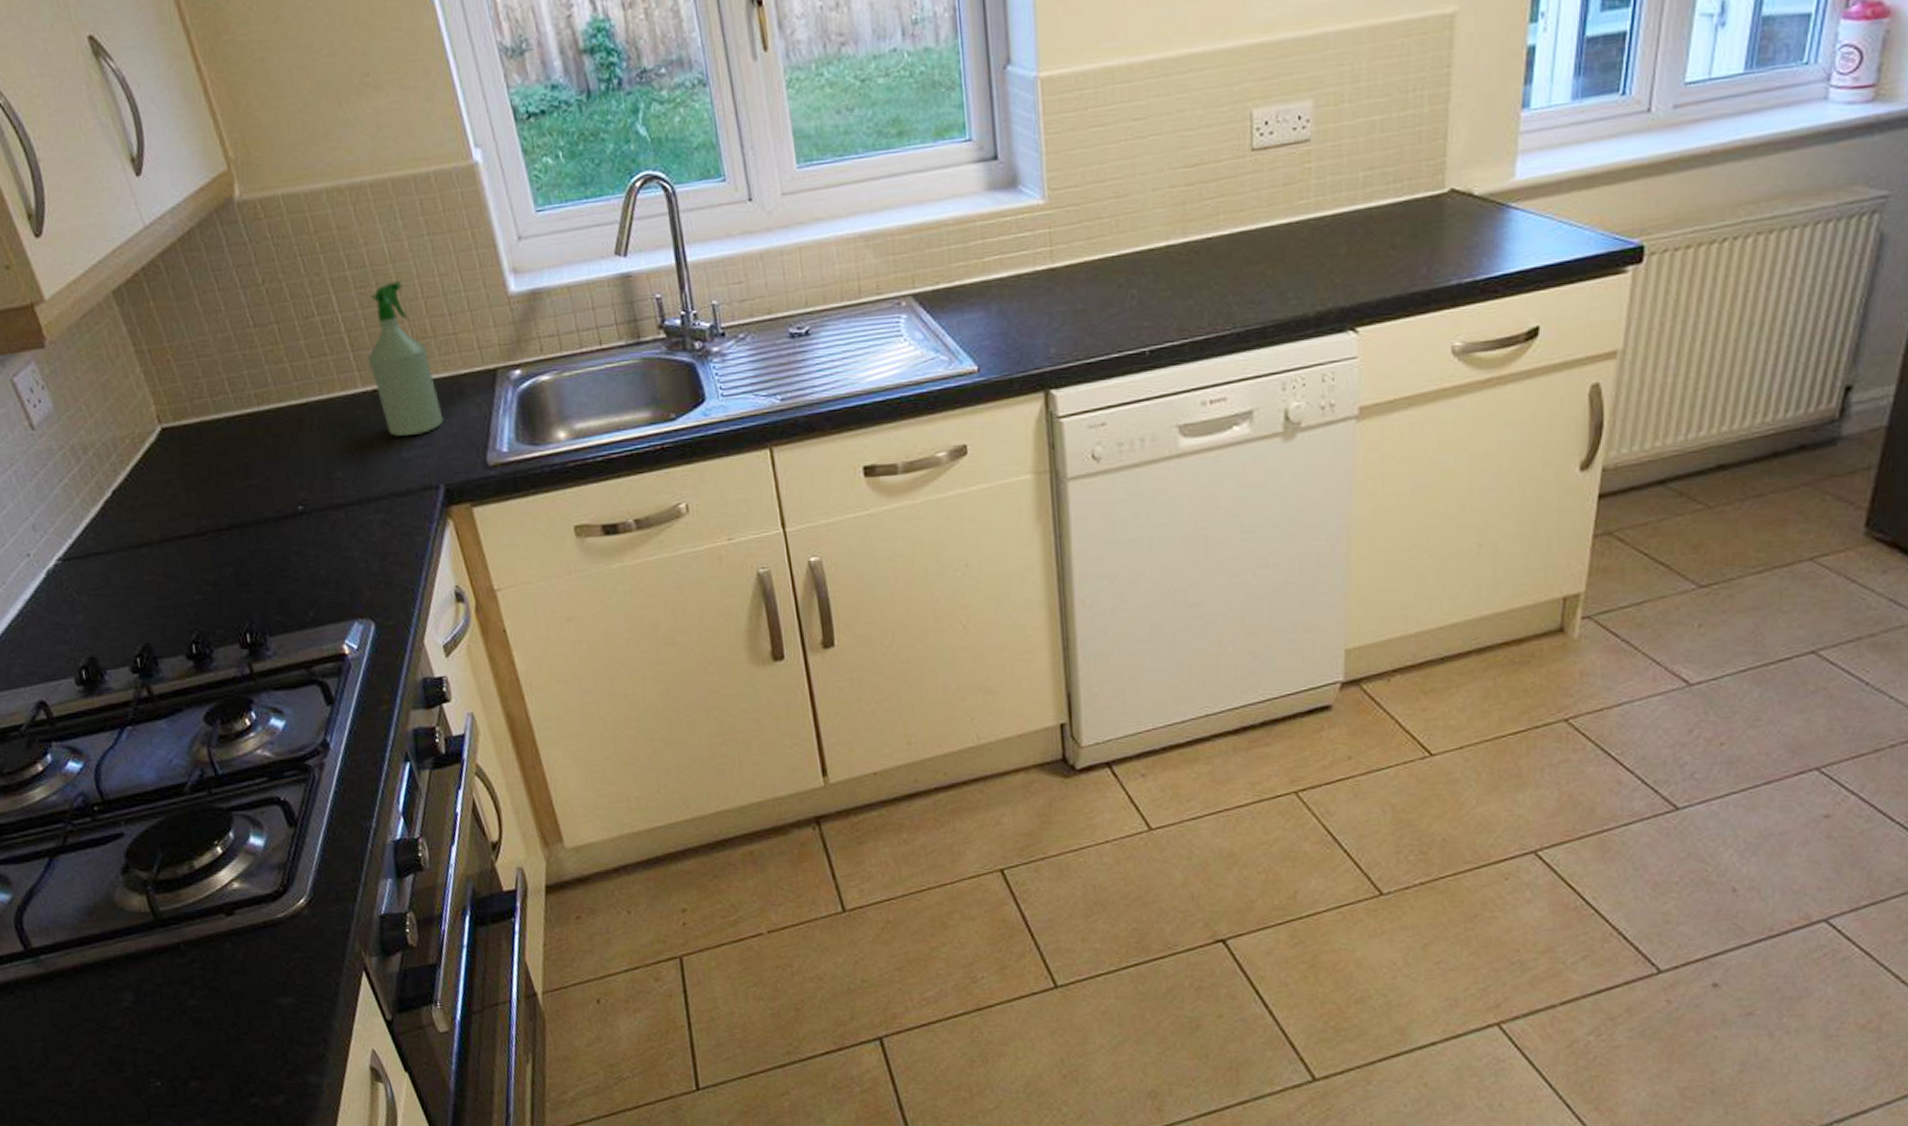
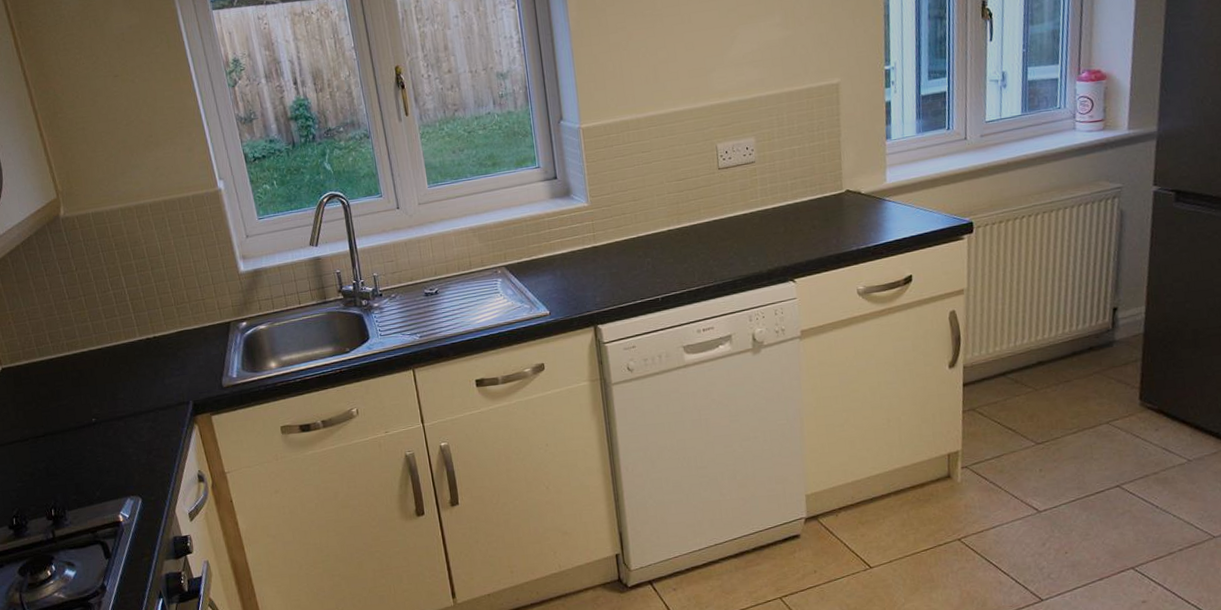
spray bottle: present [367,279,444,436] -> none [144,265,194,369]

